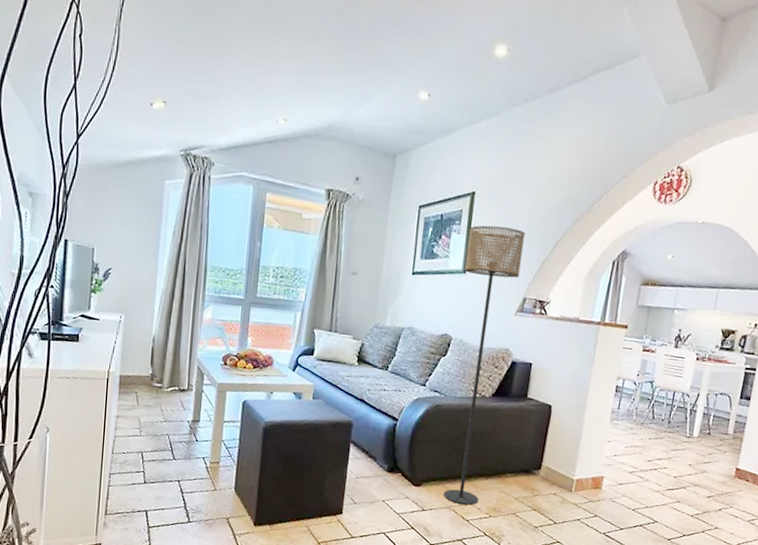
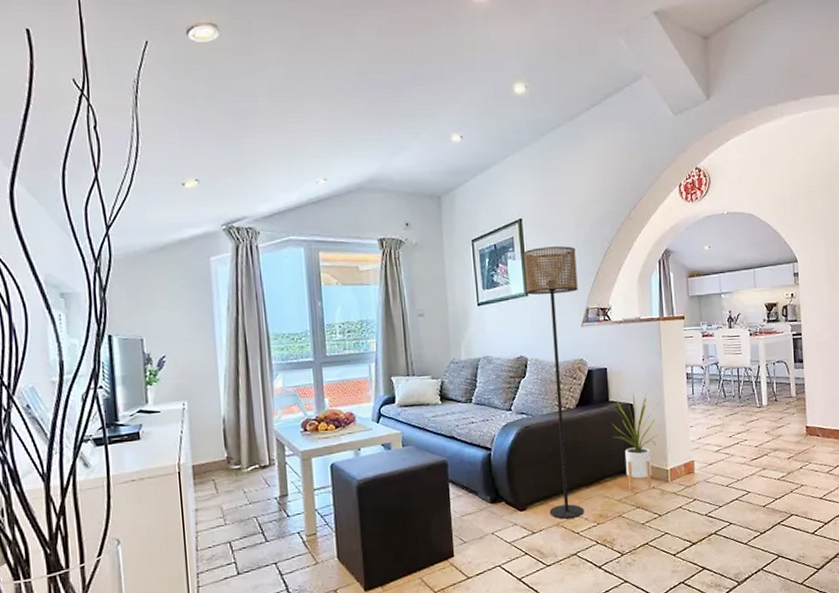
house plant: none [524,394,580,496] -> present [611,392,659,490]

